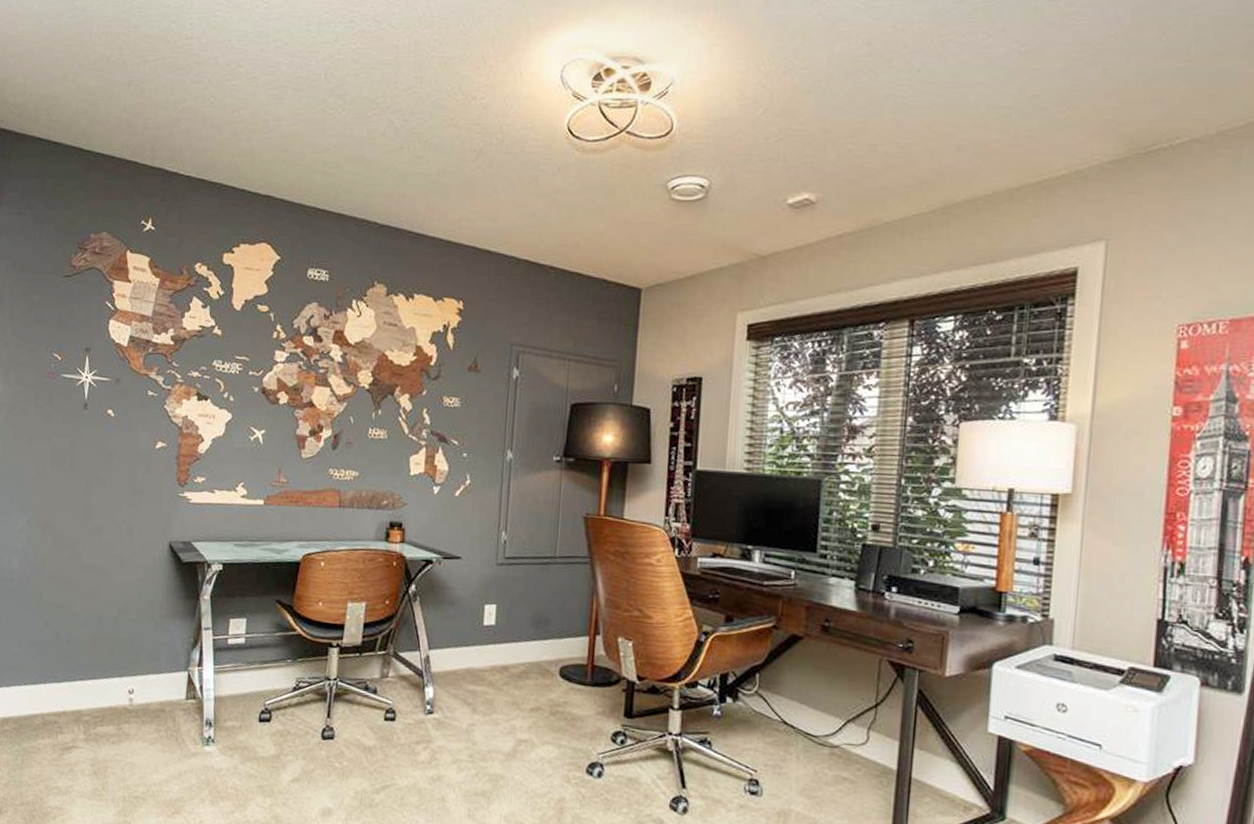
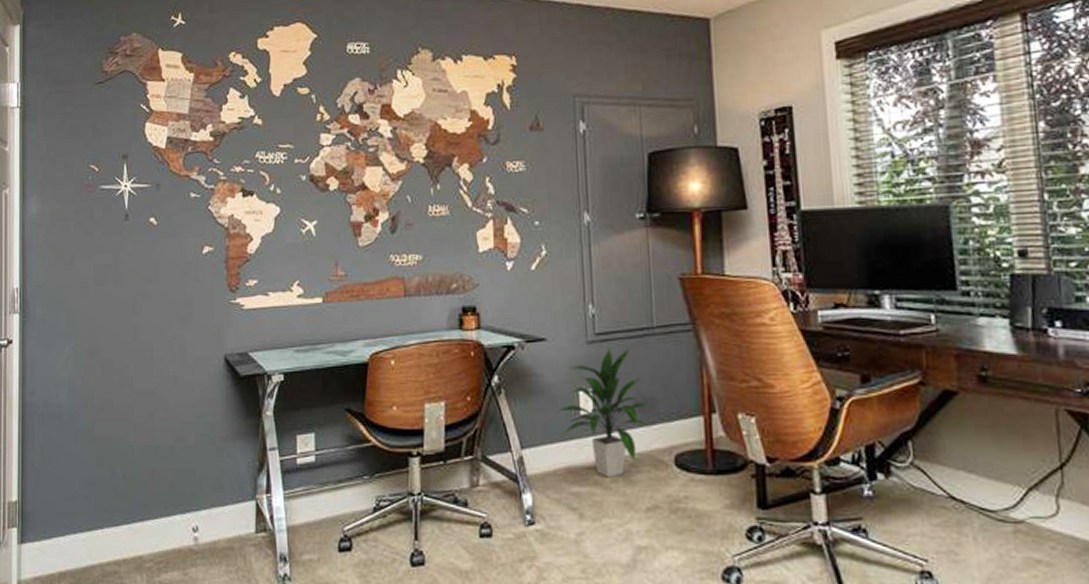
indoor plant: none [463,570,546,681] -> present [556,347,652,478]

